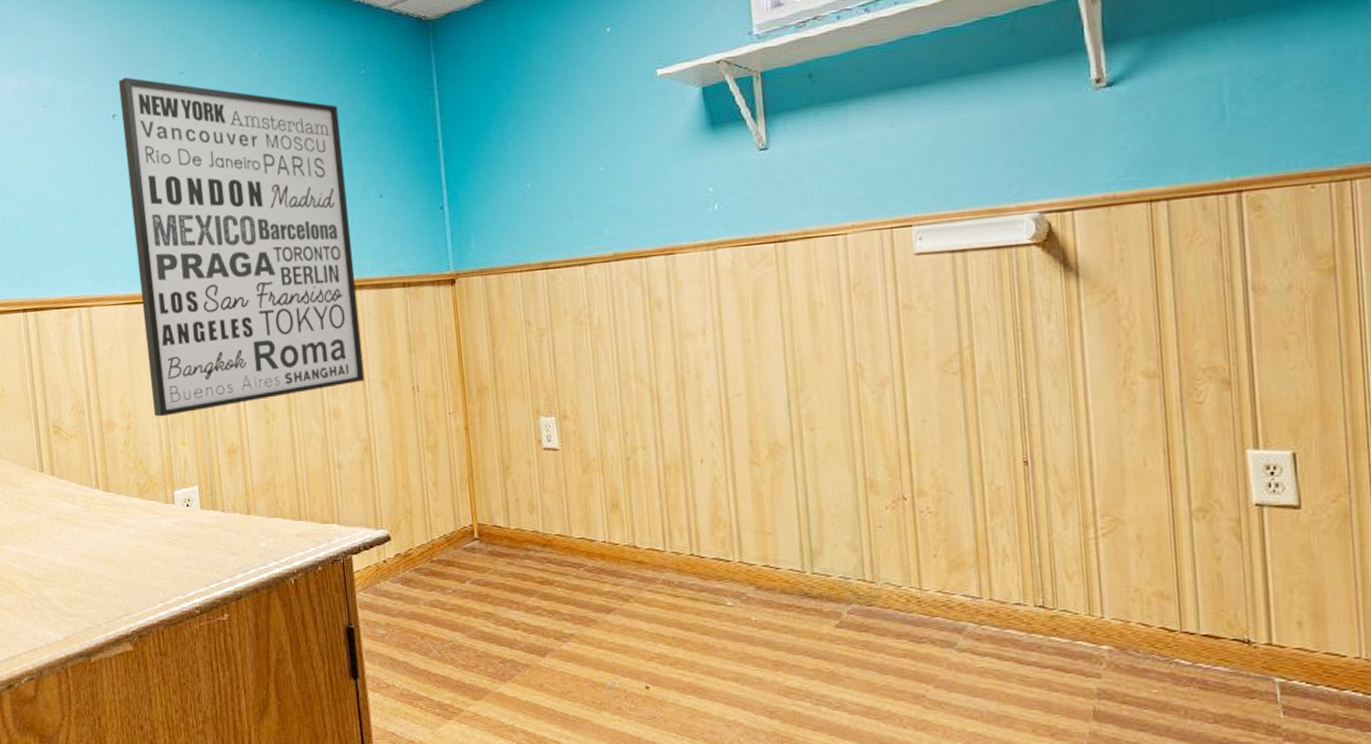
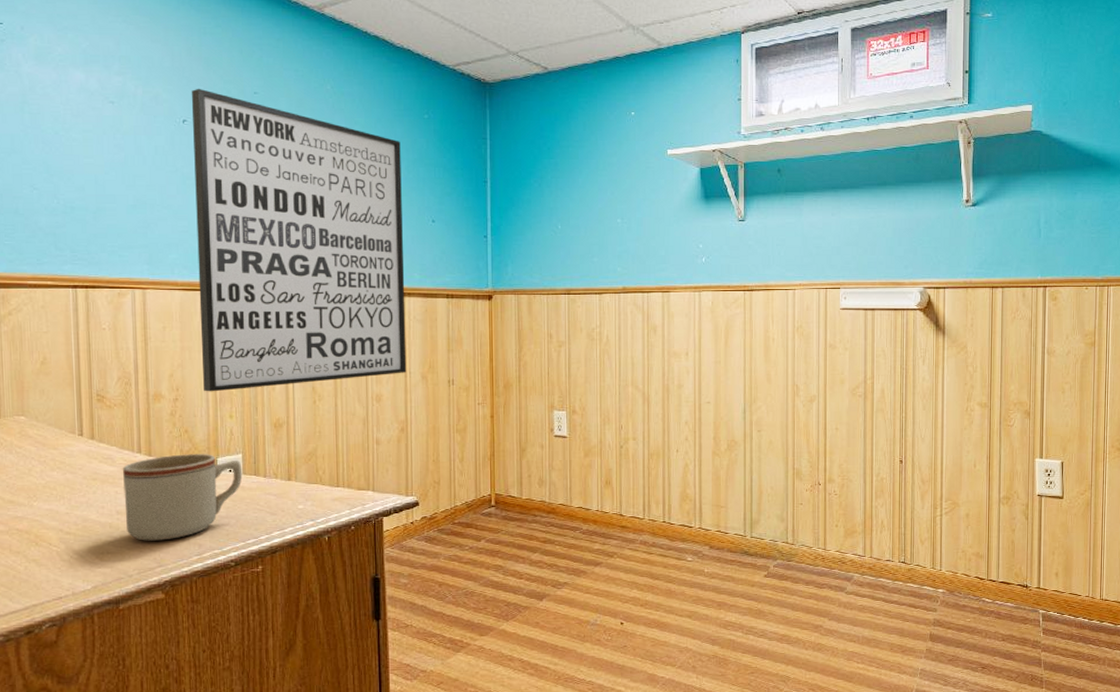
mug: none [83,487,201,587] -> present [123,454,243,541]

